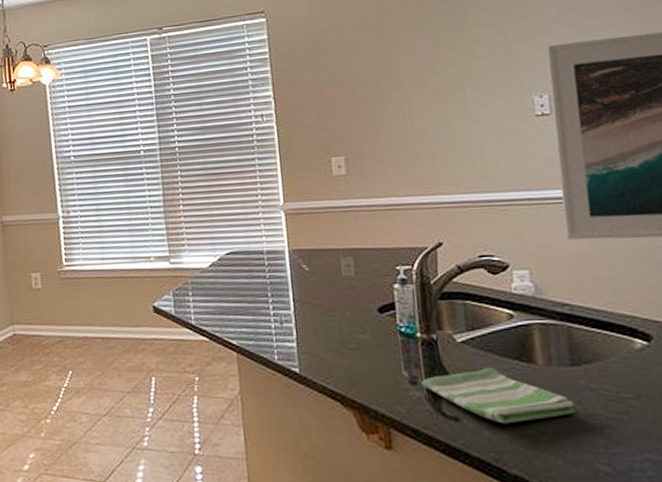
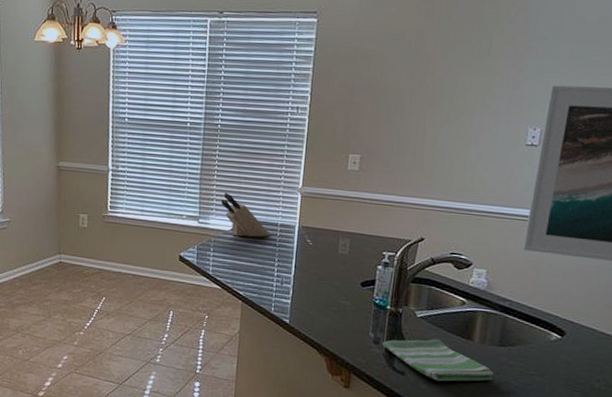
knife block: none [193,223,257,273] -> present [221,192,270,237]

